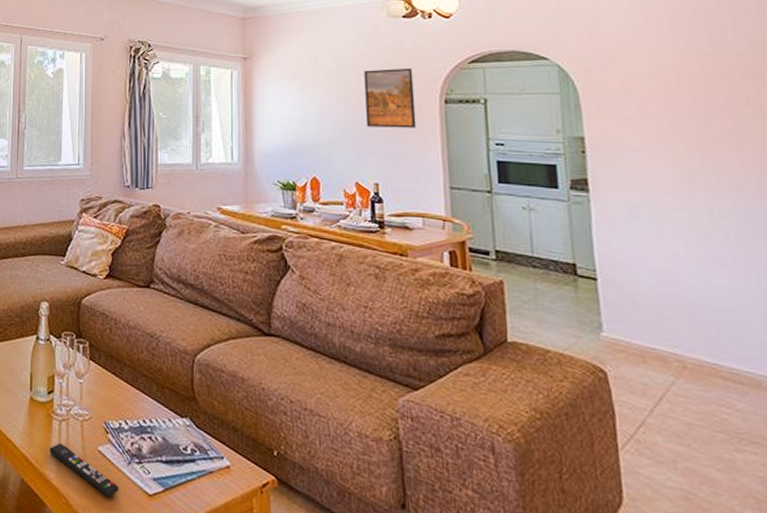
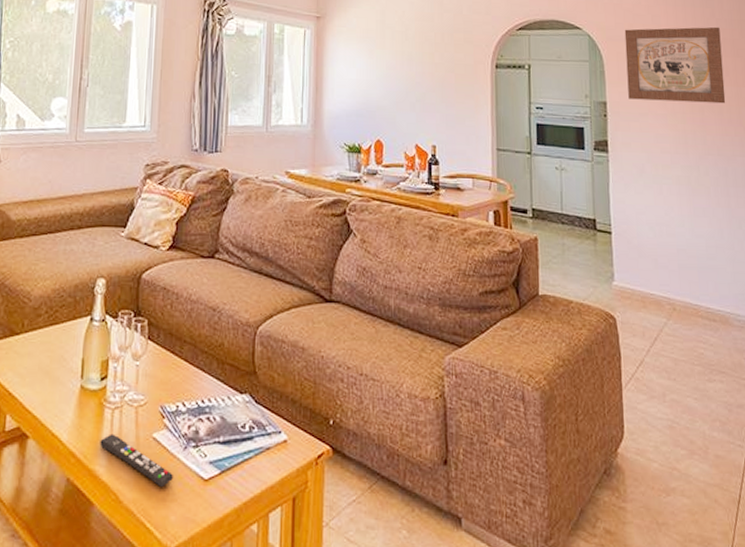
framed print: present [364,68,417,128] -> none [427,32,471,92]
wall art: none [604,50,747,138] -> present [624,27,726,104]

